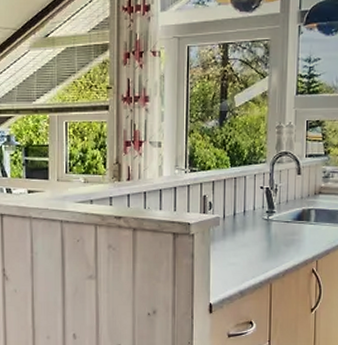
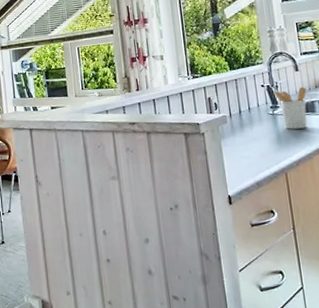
utensil holder: none [272,192,306,237] -> present [273,86,307,130]

